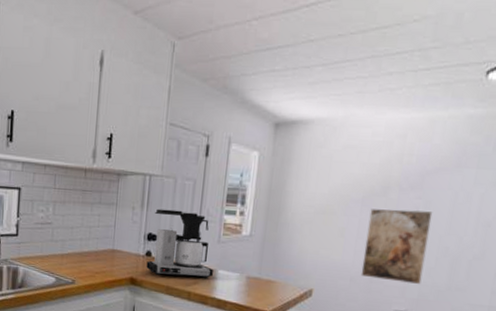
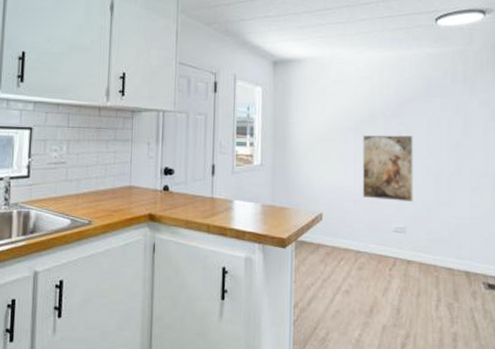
coffee maker: present [146,208,213,279] -> none [164,143,230,210]

